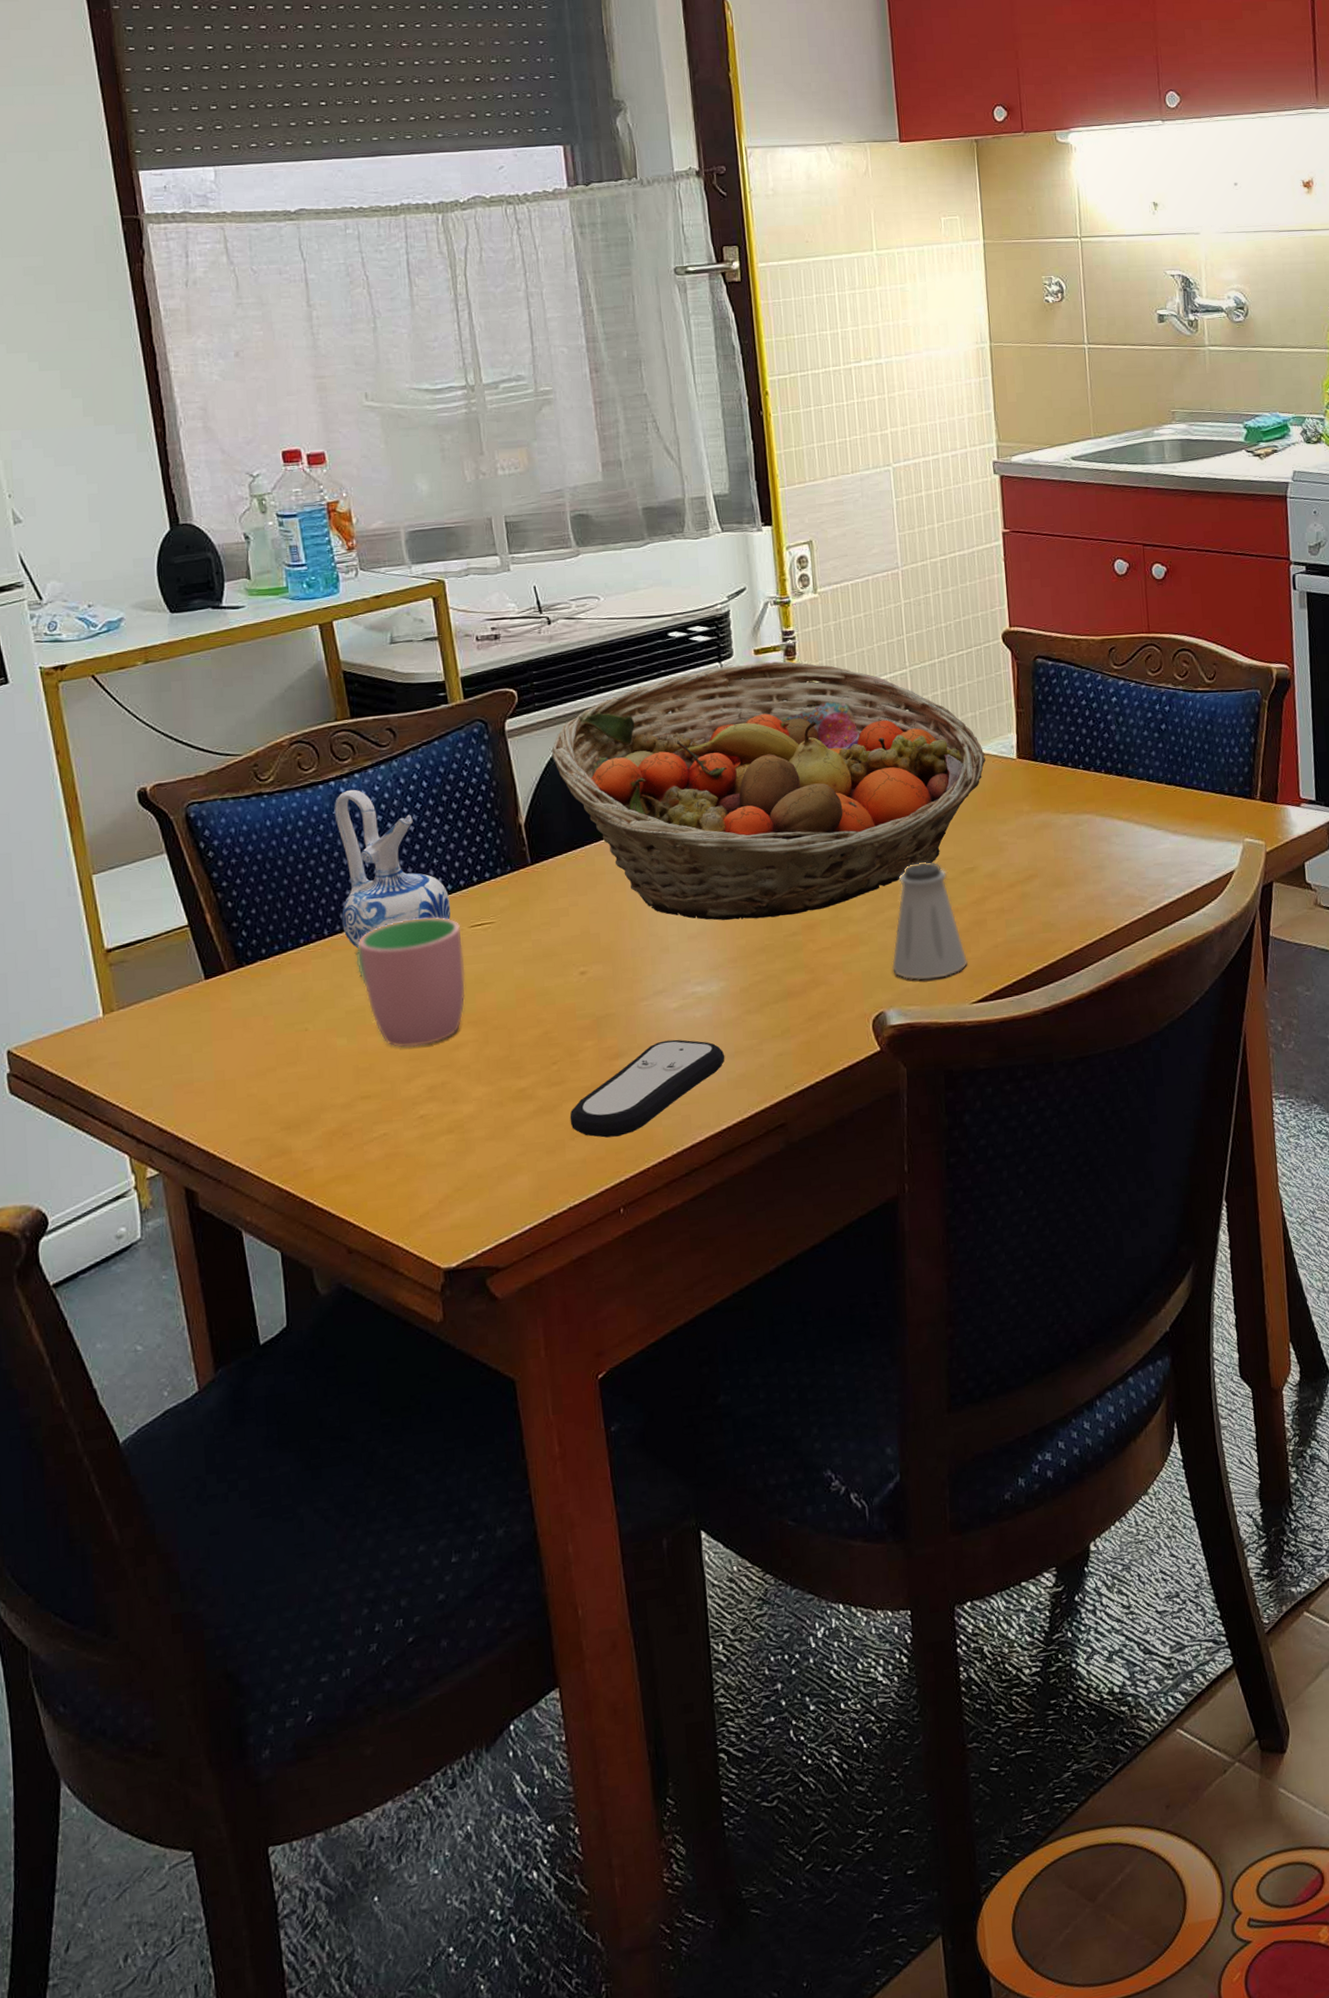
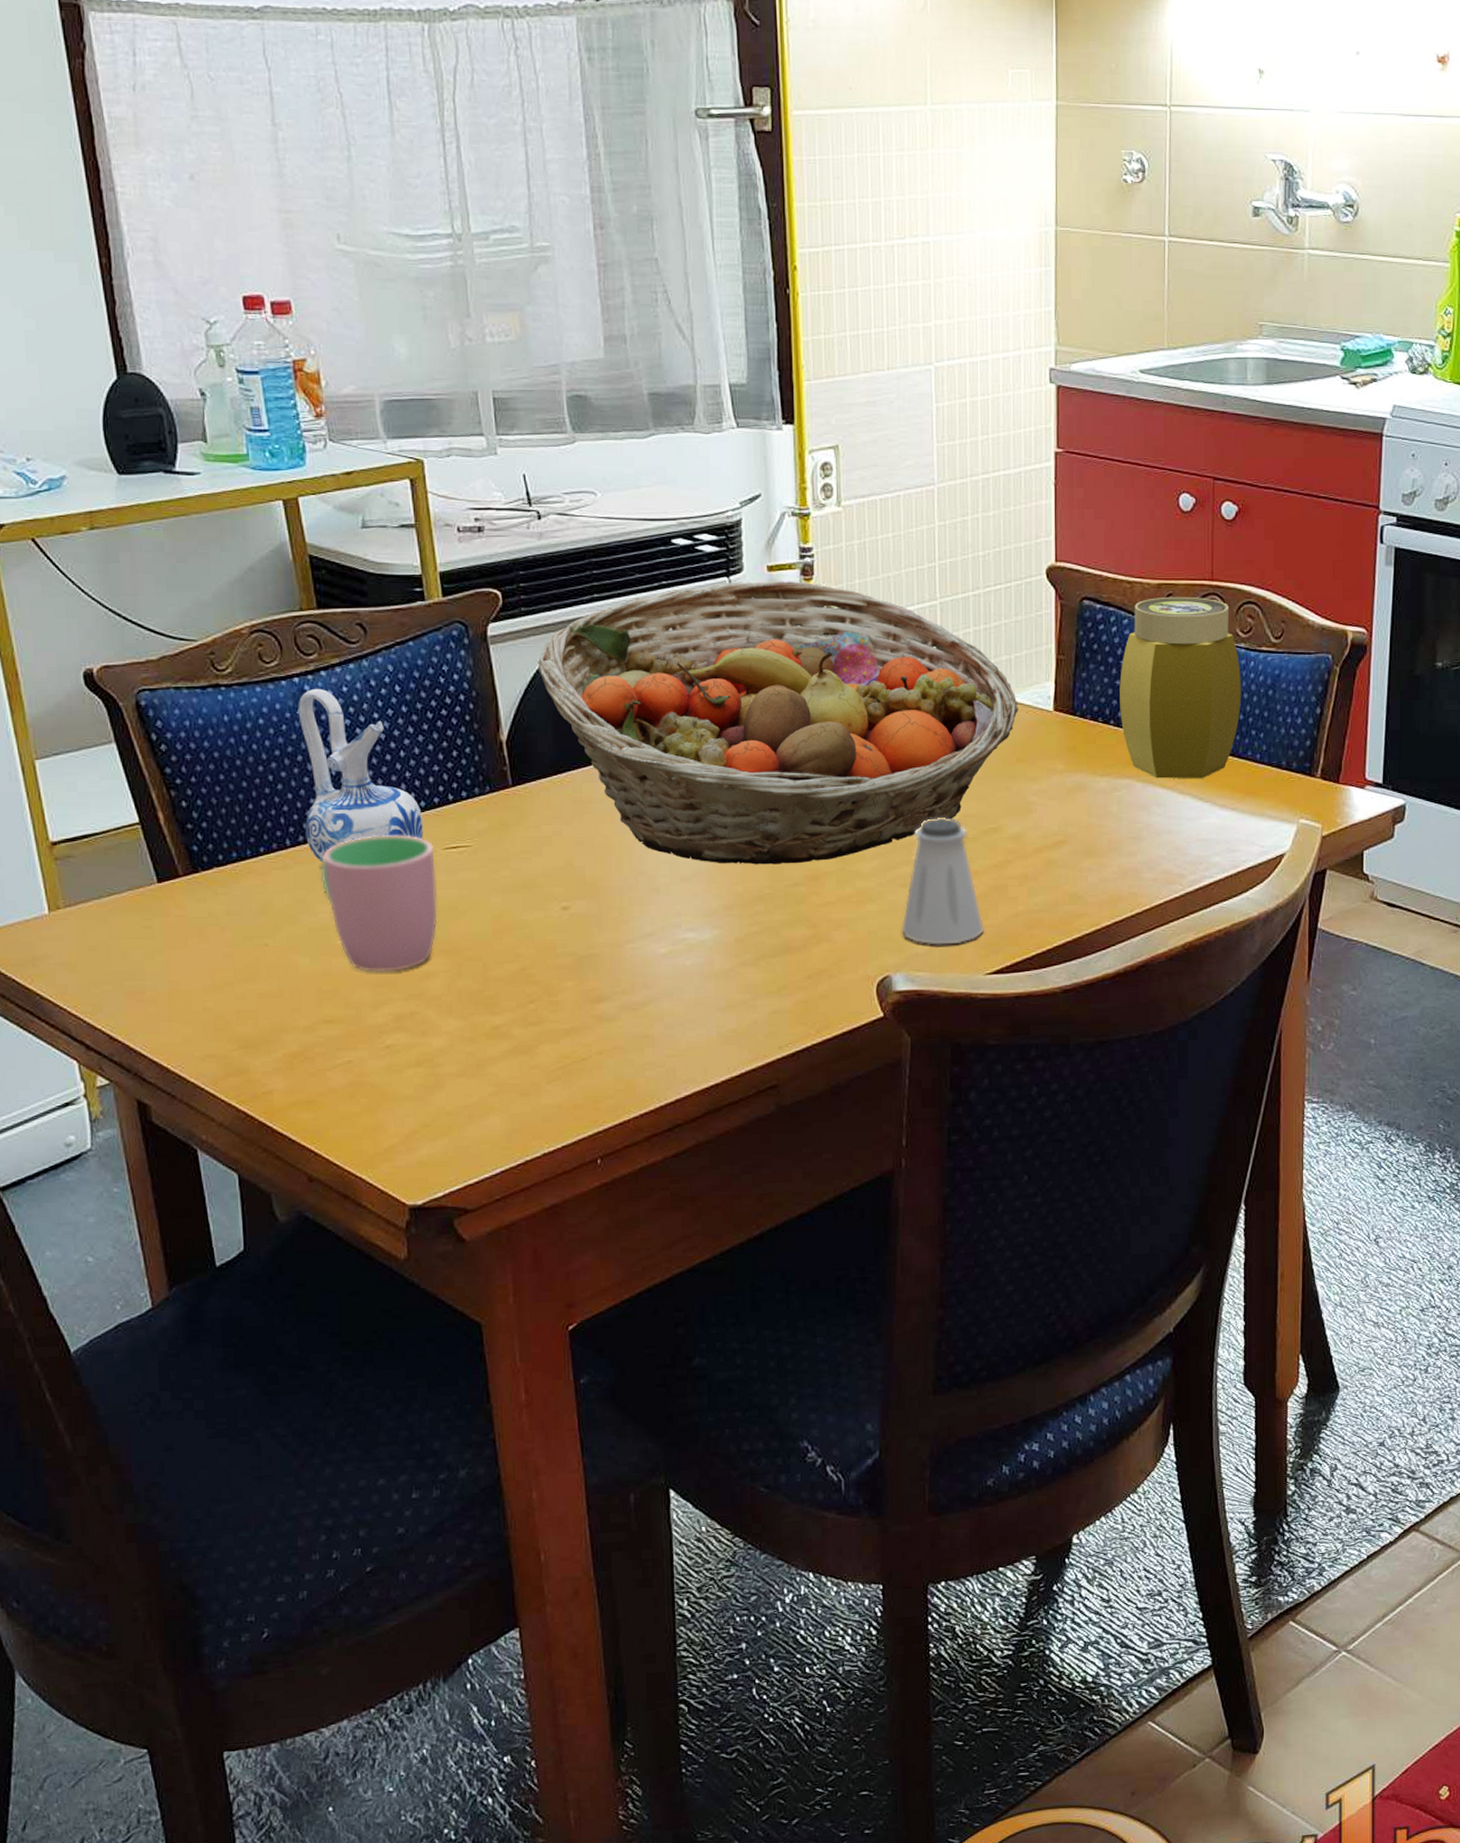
remote control: present [569,1039,725,1138] -> none [546,987,716,1084]
jar: none [1074,648,1184,812] -> present [1119,596,1241,779]

